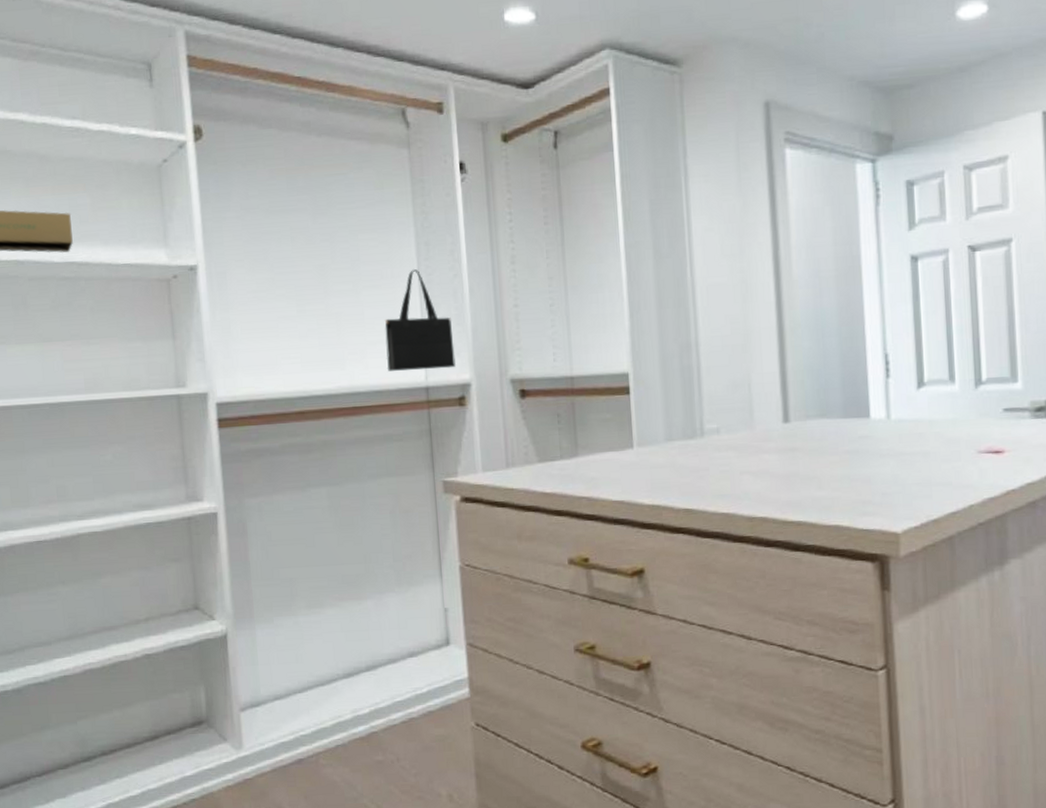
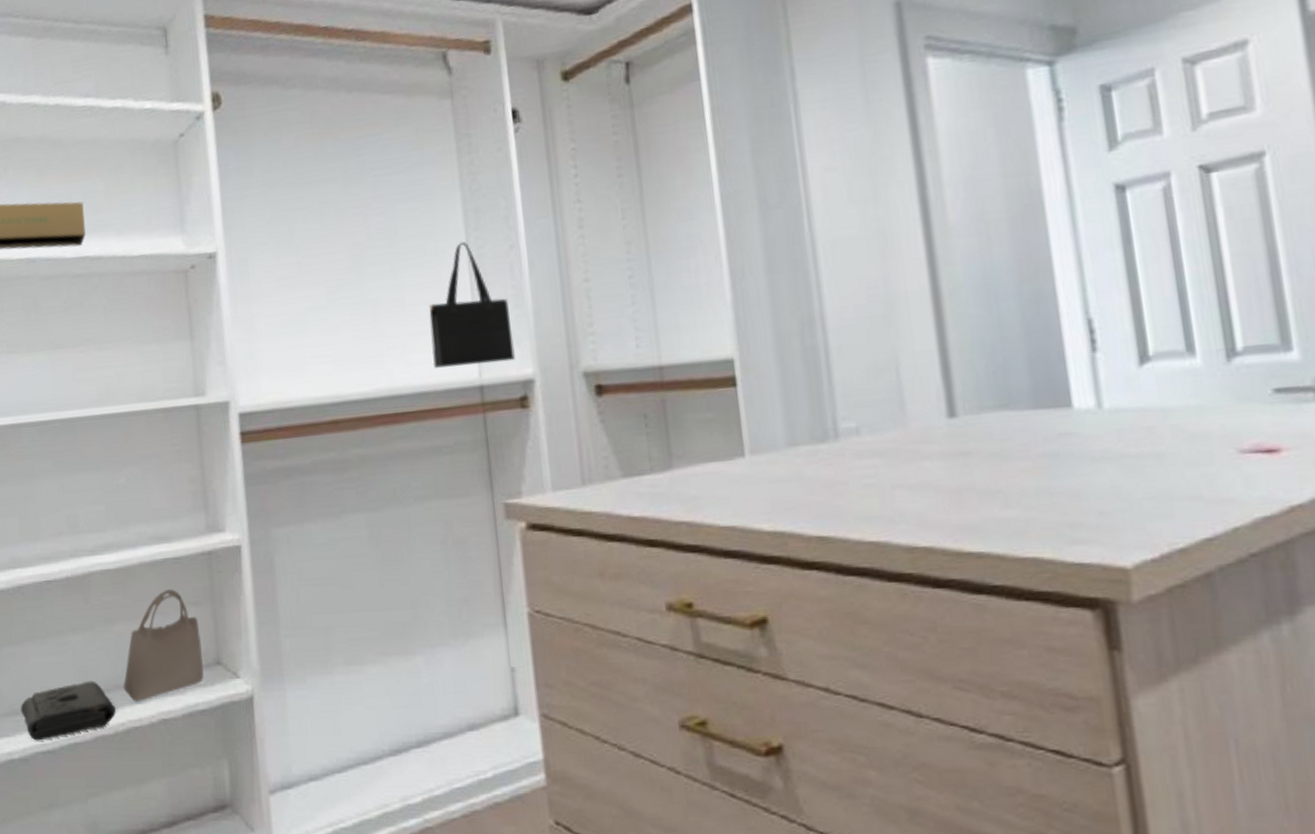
clutch bag: none [13,624,103,675] -> present [20,680,116,741]
handbag: none [109,548,183,641] -> present [123,589,204,702]

